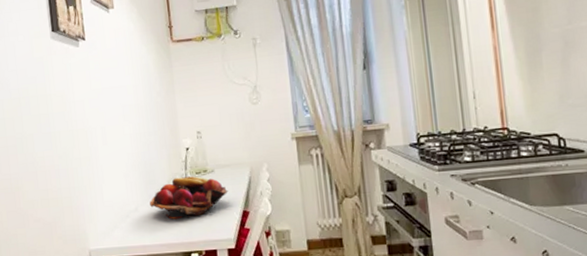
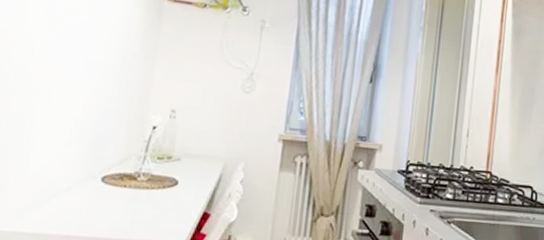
fruit basket: present [150,176,228,220] -> none [89,159,192,210]

